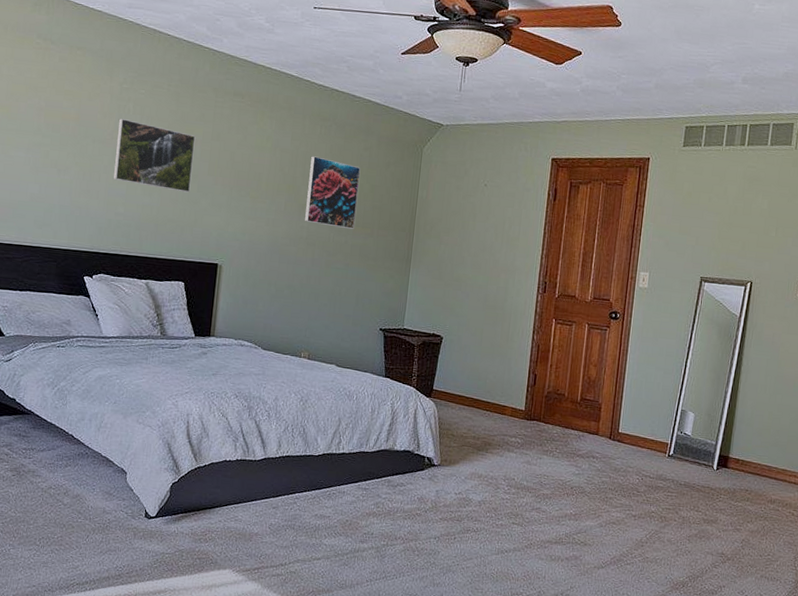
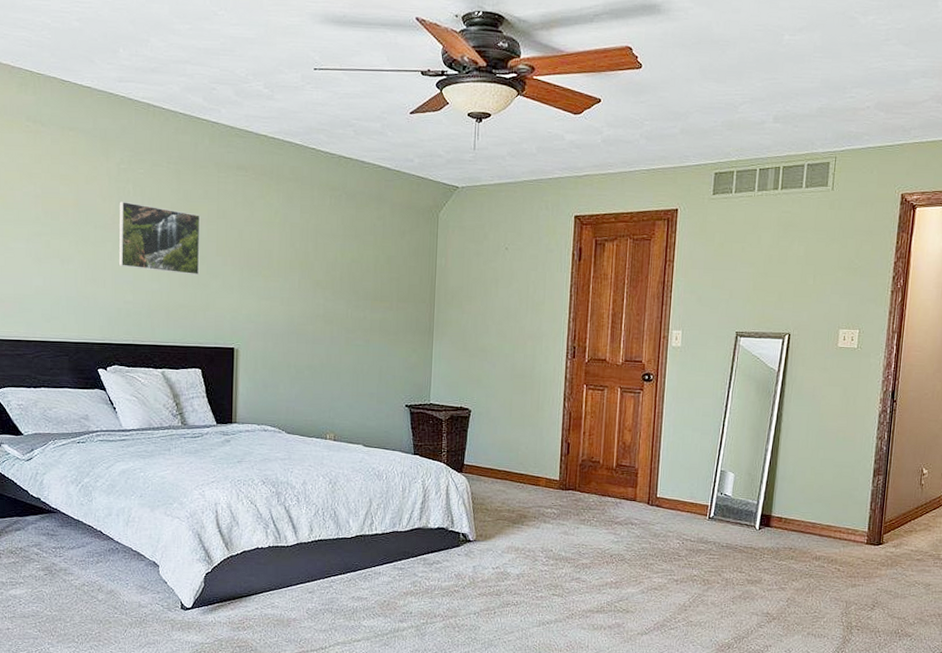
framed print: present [305,156,361,229] -> none [320,229,375,303]

